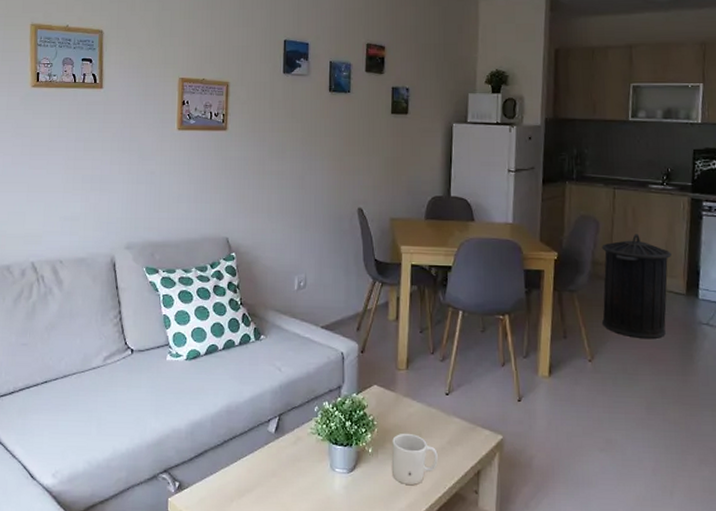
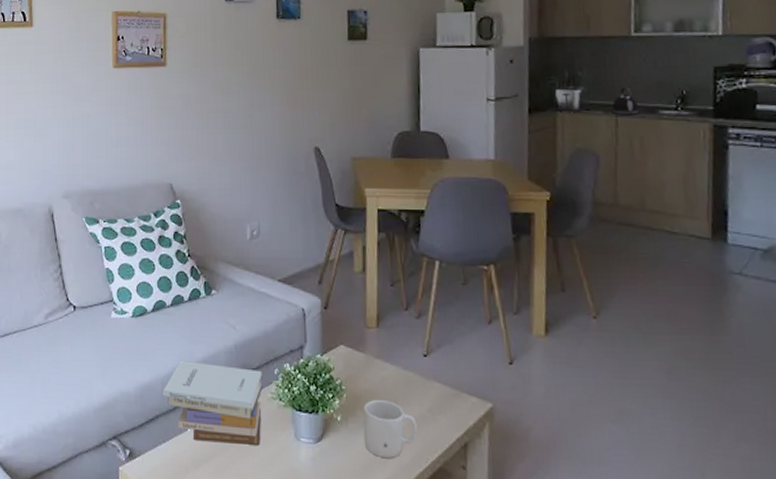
books: none [211,399,304,476] -> present [162,360,263,445]
toaster: none [563,162,594,184] -> present [553,86,591,113]
trash can: present [601,234,672,338] -> none [603,168,691,291]
kettle: none [611,163,633,188] -> present [612,86,640,116]

